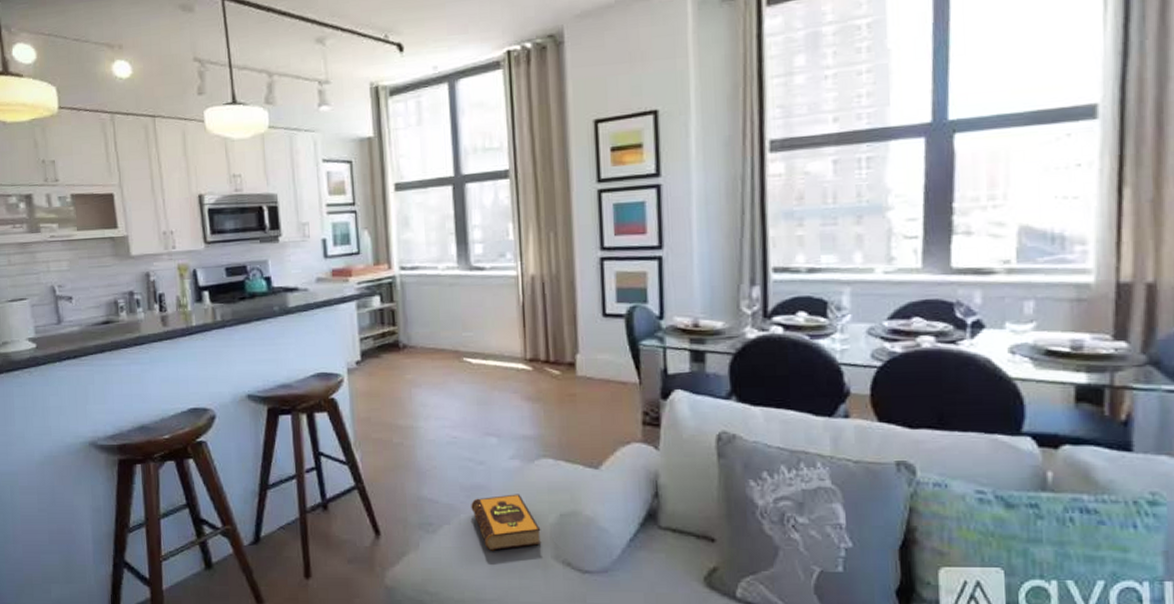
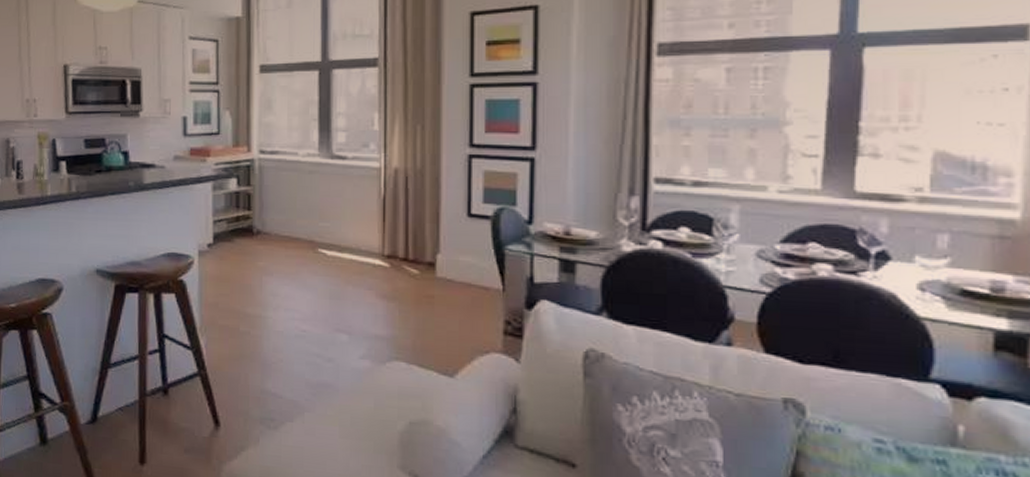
hardback book: present [471,494,542,551] -> none [316,396,388,455]

